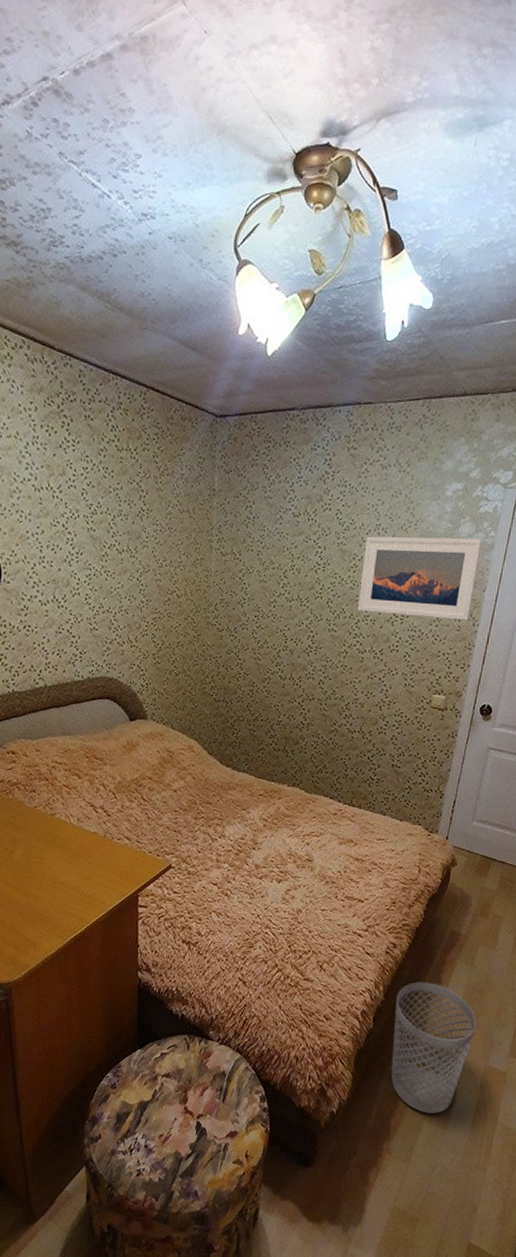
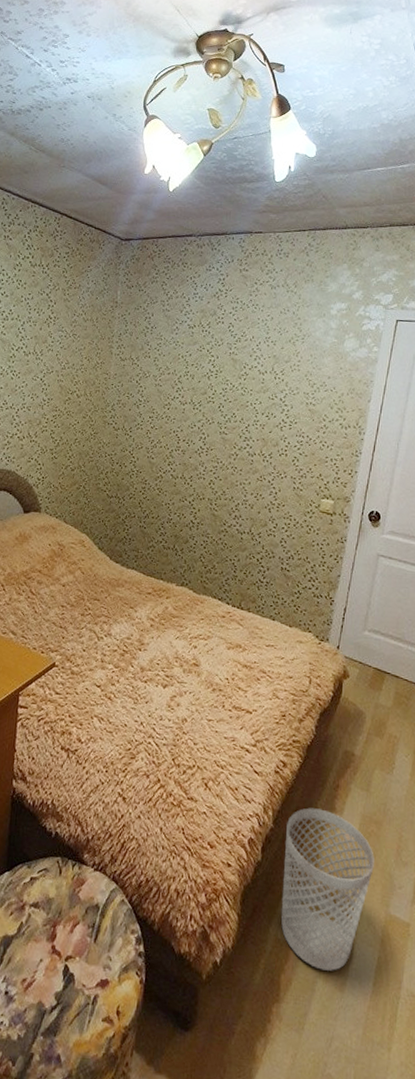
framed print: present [357,536,482,621] -> none [247,347,366,429]

